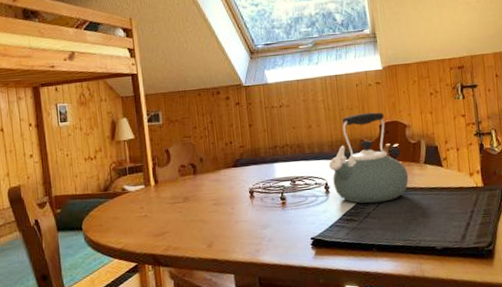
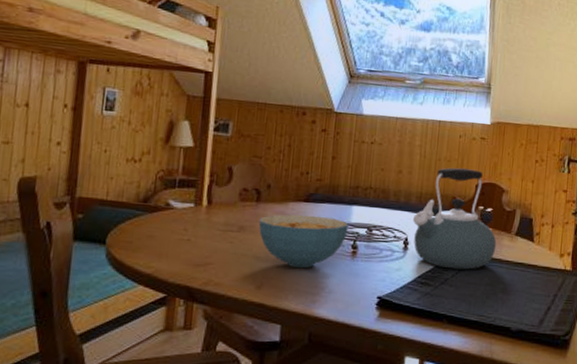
cereal bowl: none [199,177,275,225] -> present [258,214,349,269]

